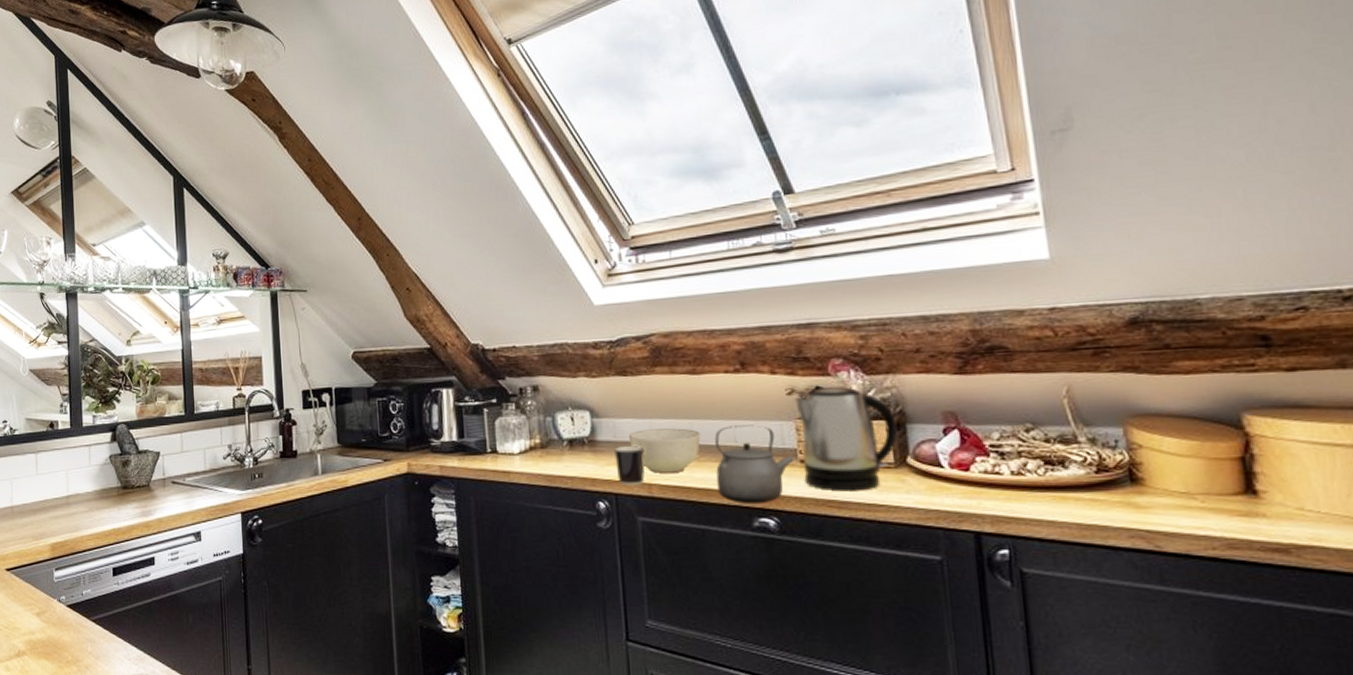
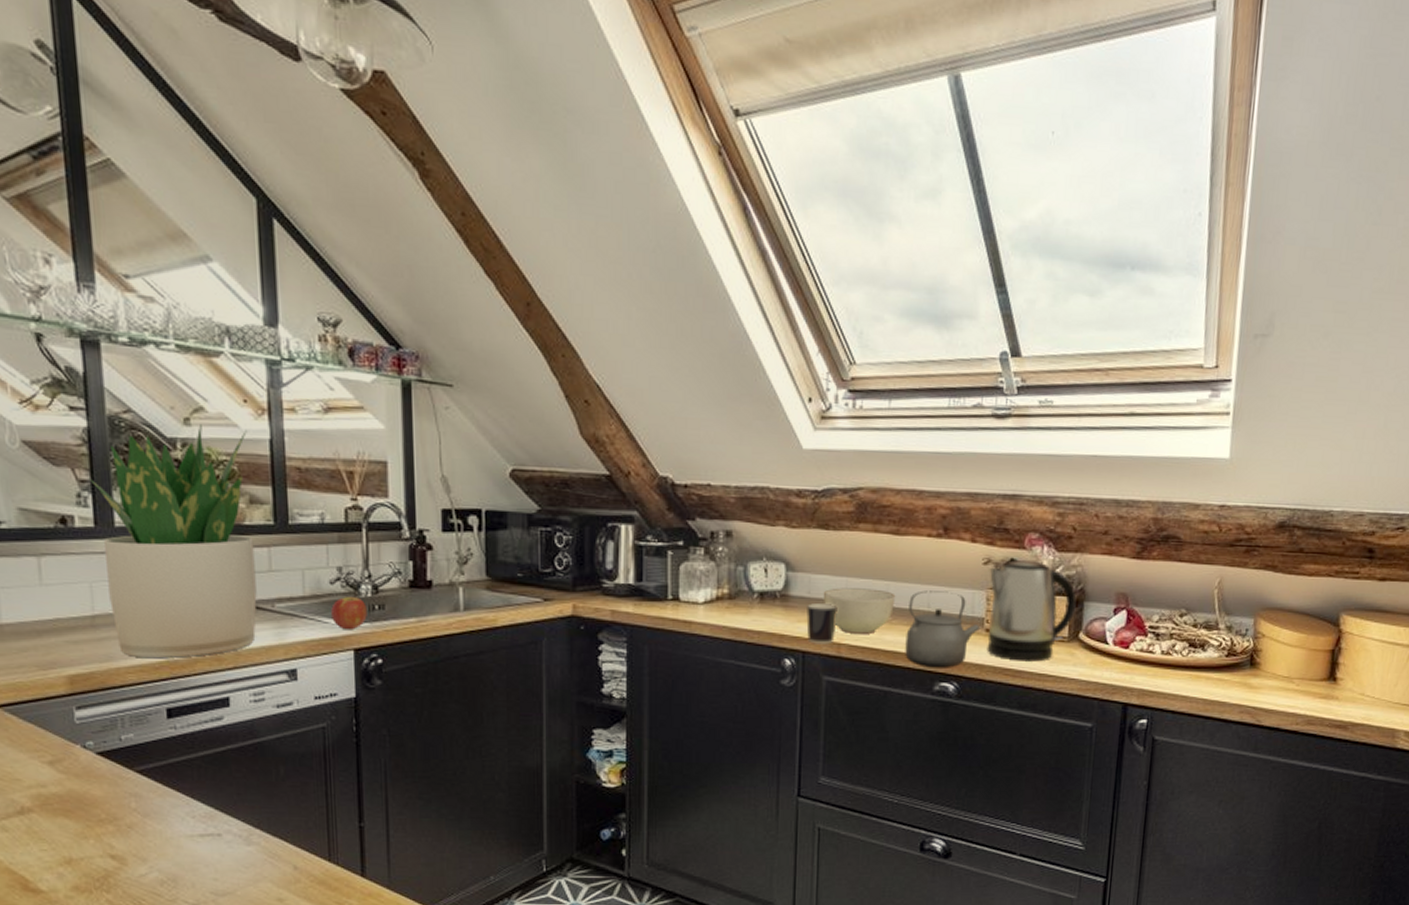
planter: none [68,343,173,528] -> present [88,423,257,659]
fruit: none [224,469,250,497] -> present [331,597,367,630]

